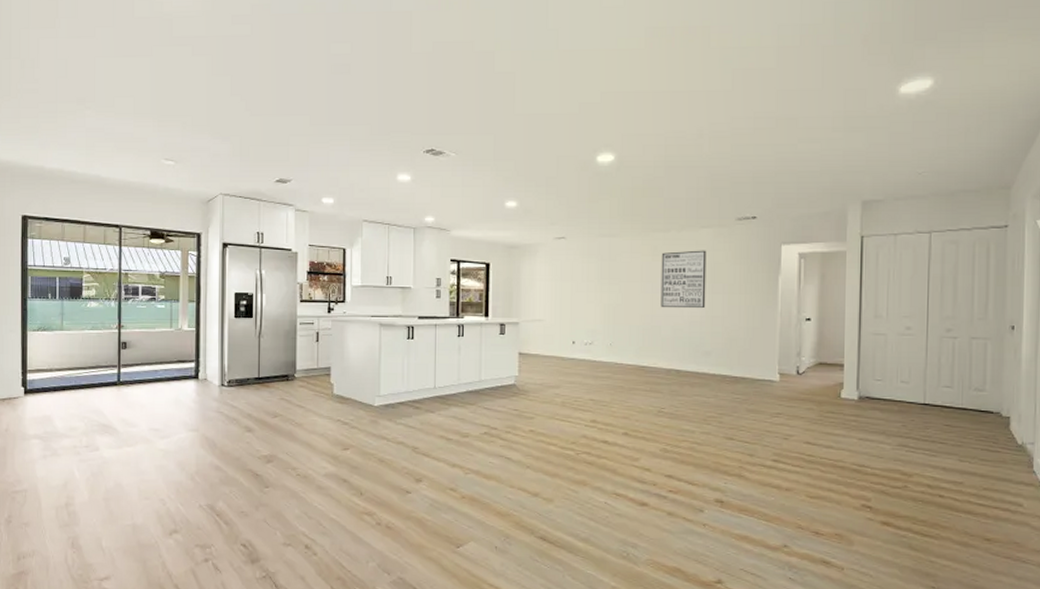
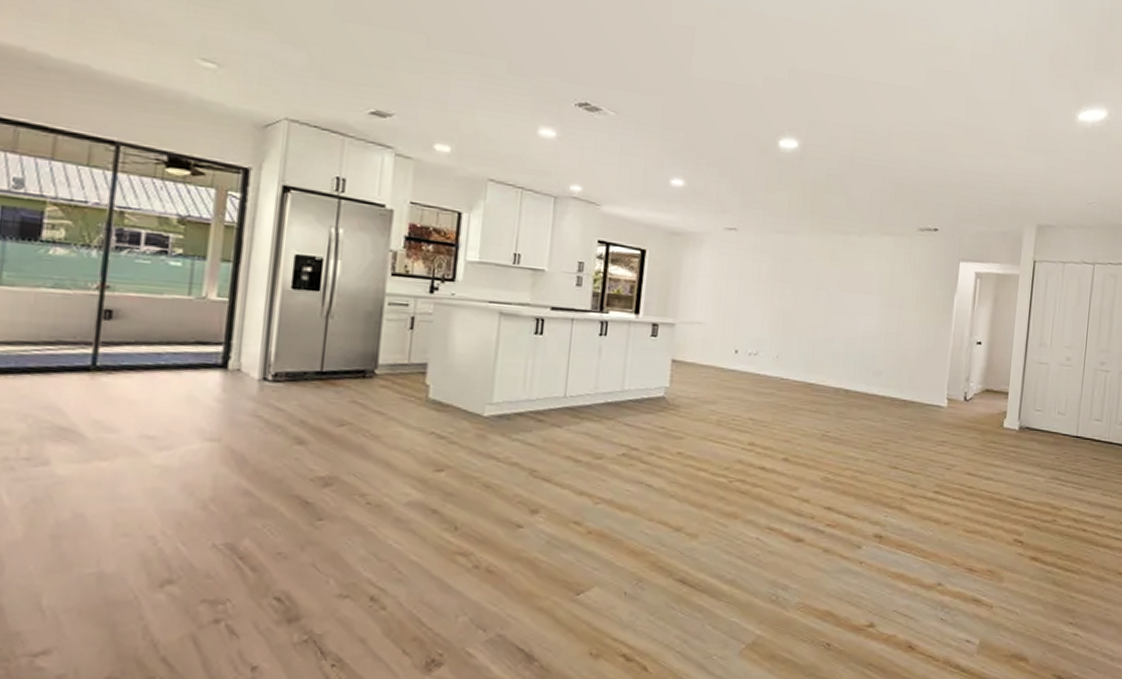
wall art: present [660,250,707,309] -> none [834,257,886,324]

